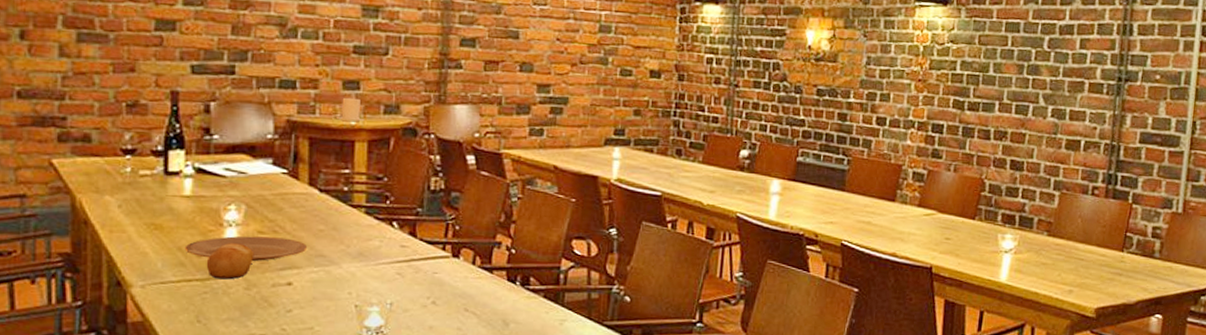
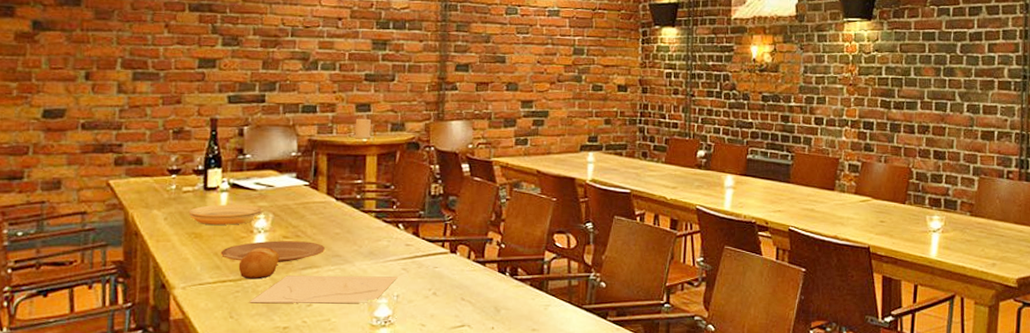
plate: none [146,192,233,216] -> present [188,204,262,225]
napkin: none [219,276,391,311] -> present [249,275,398,304]

